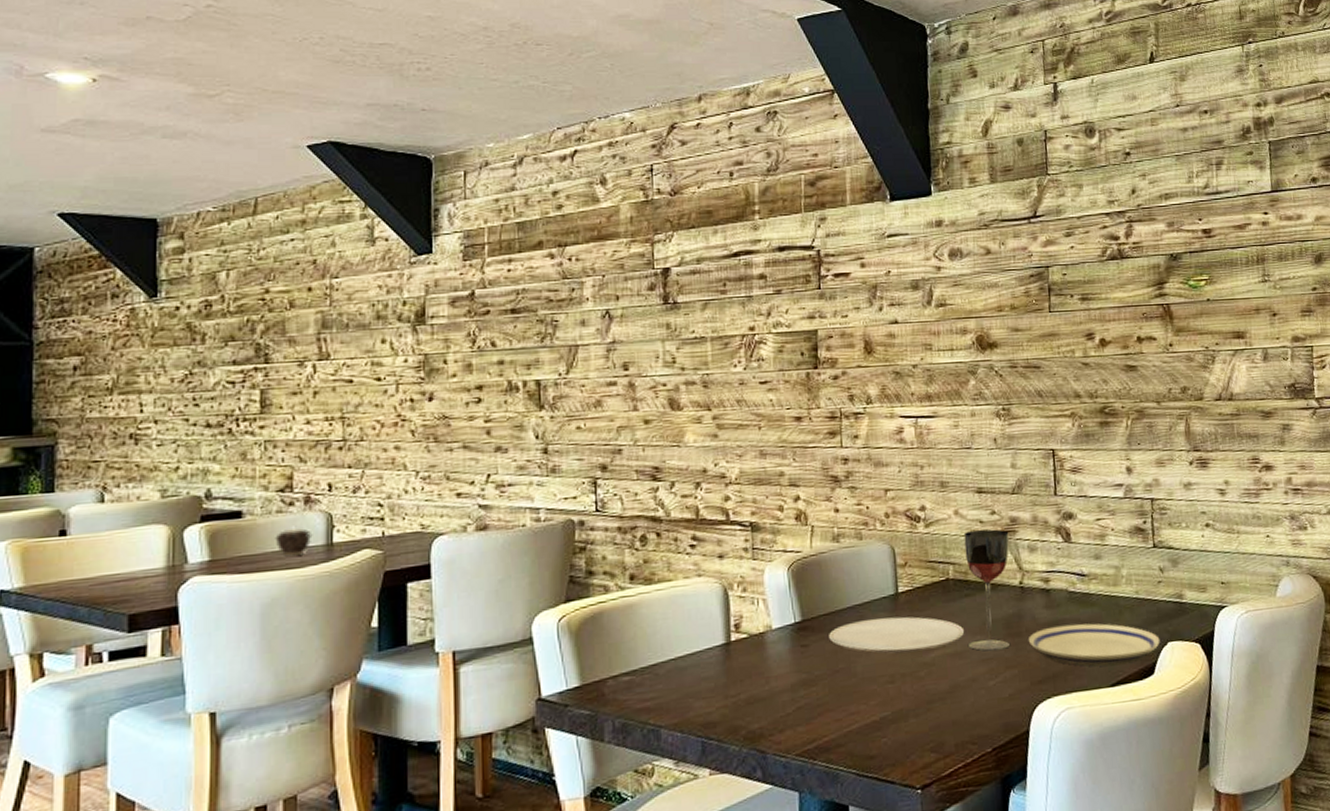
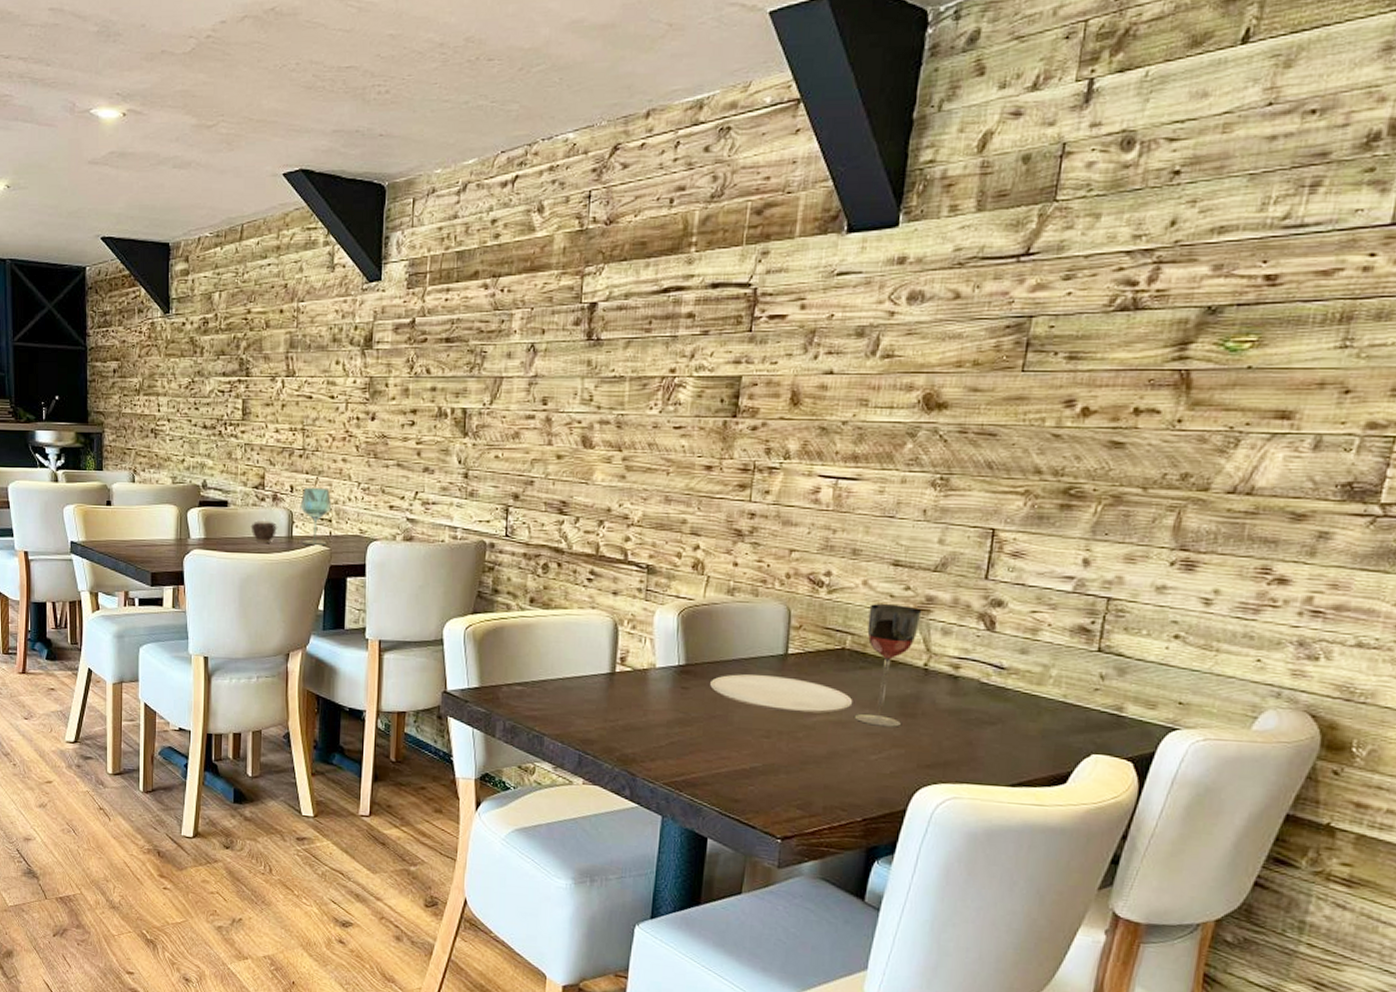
wine glass: none [341,481,384,552] -> present [300,487,332,546]
plate: present [1028,623,1160,667] -> none [922,714,1082,768]

